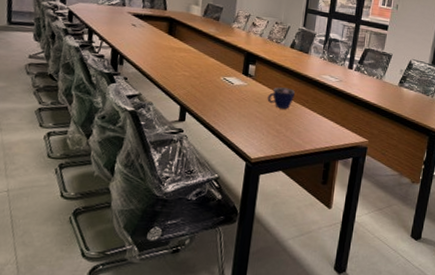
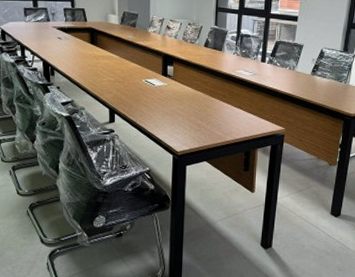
cup: present [267,87,295,109] -> none [187,85,212,105]

